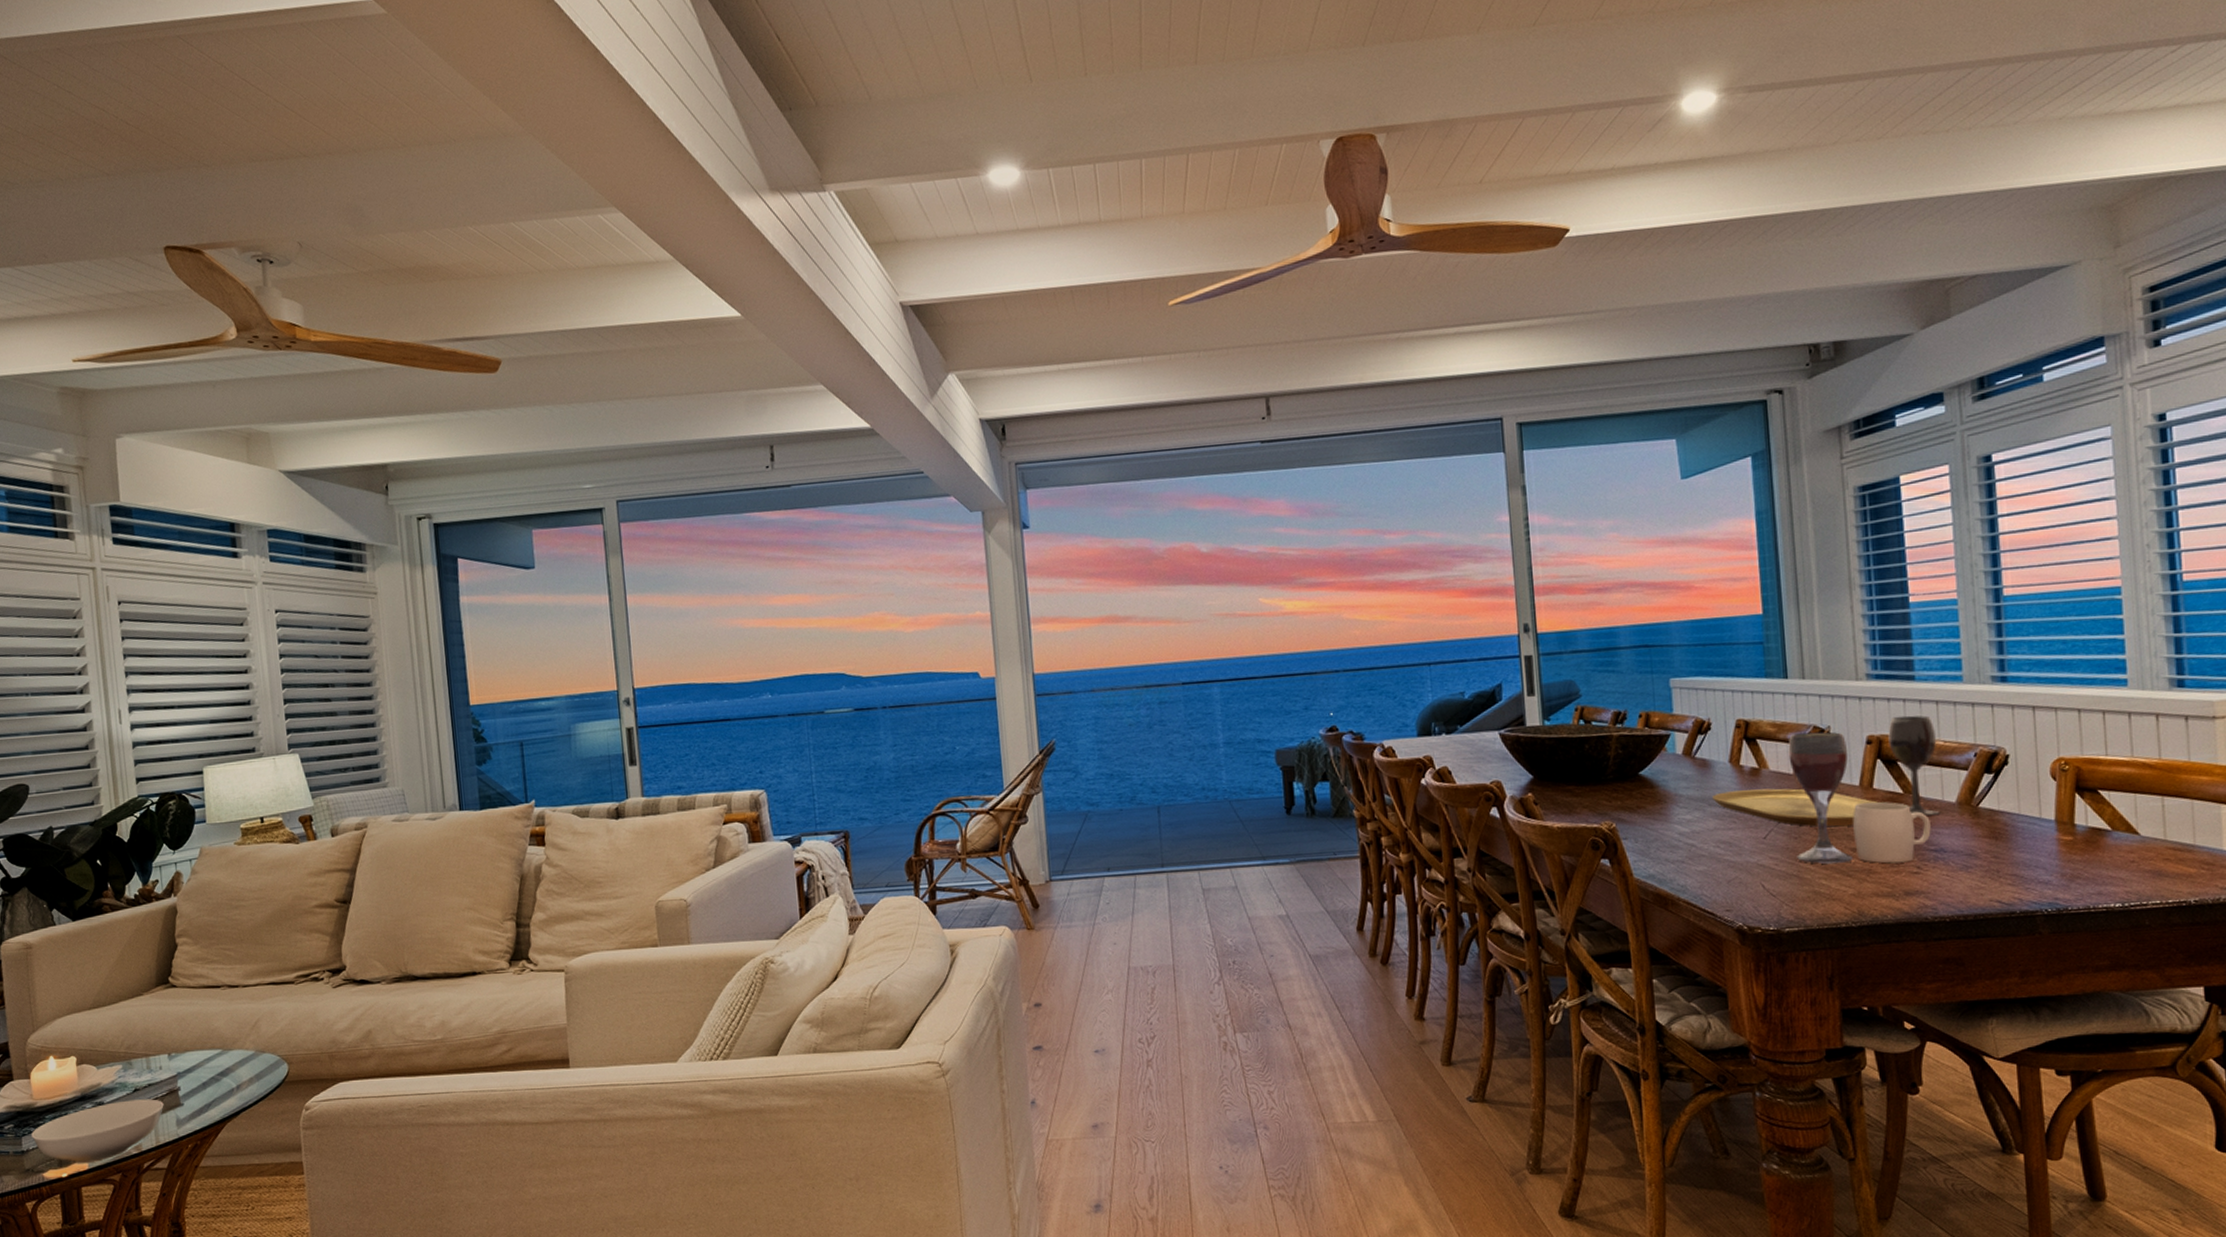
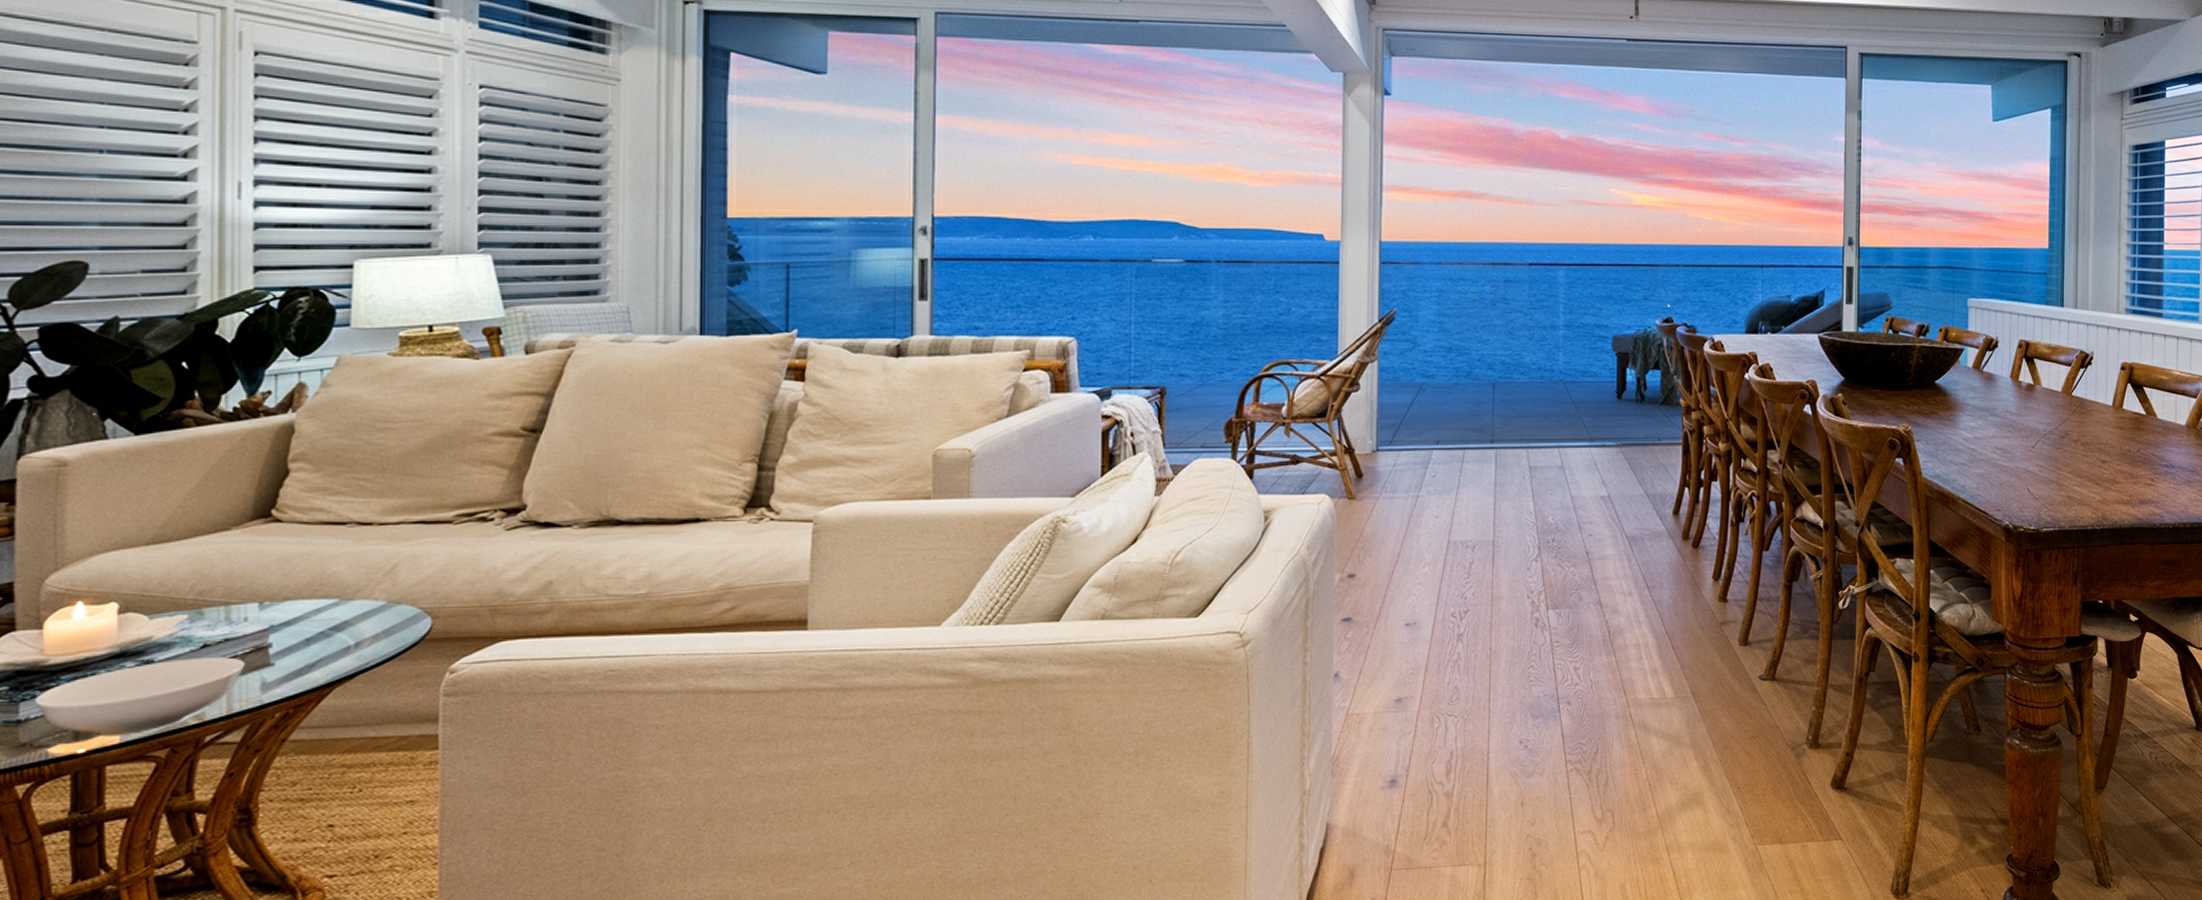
placemat: present [1712,788,1877,827] -> none [1994,403,2125,441]
cup: present [1788,731,1854,865] -> none [2057,356,2105,474]
mug: present [1853,801,1931,864] -> none [2104,420,2164,475]
wine glass: present [1888,715,1939,817] -> none [2138,347,2175,436]

